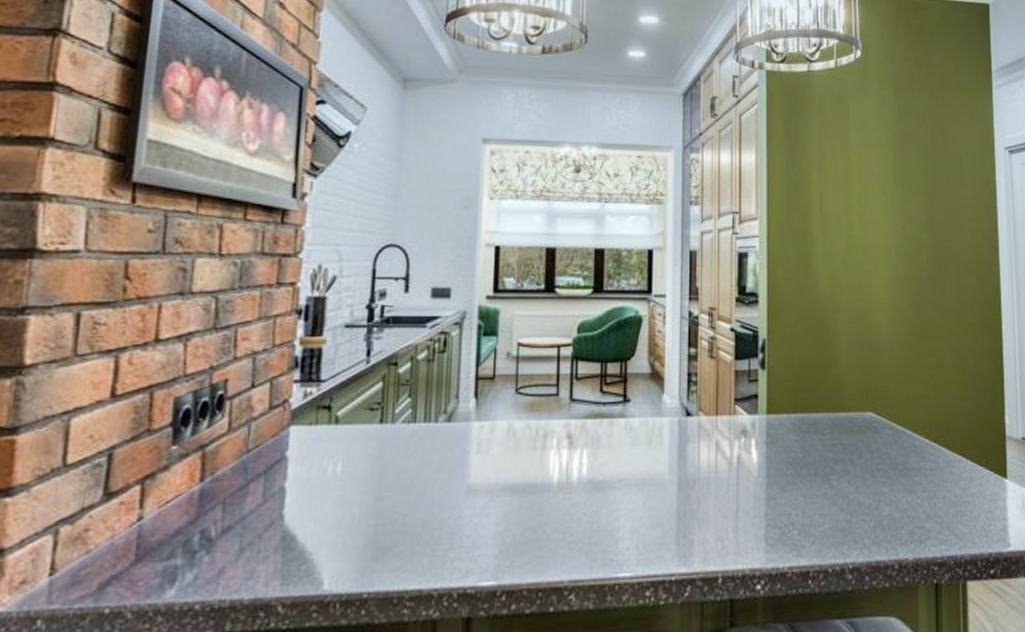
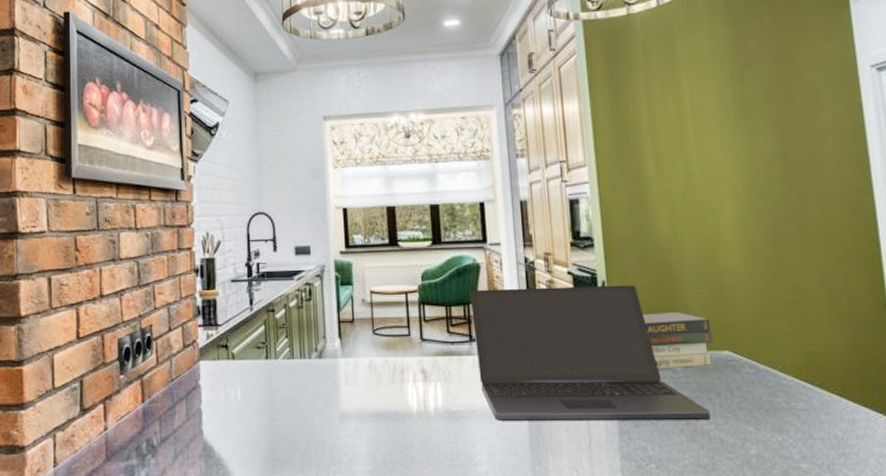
laptop: none [628,344,851,490] -> present [469,284,710,421]
books: none [798,373,859,432] -> present [643,312,713,370]

